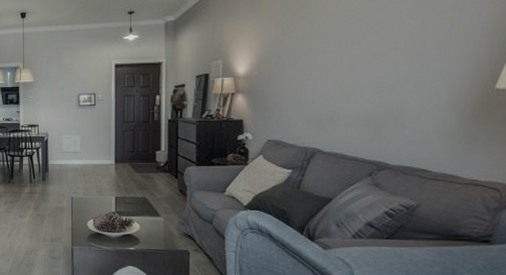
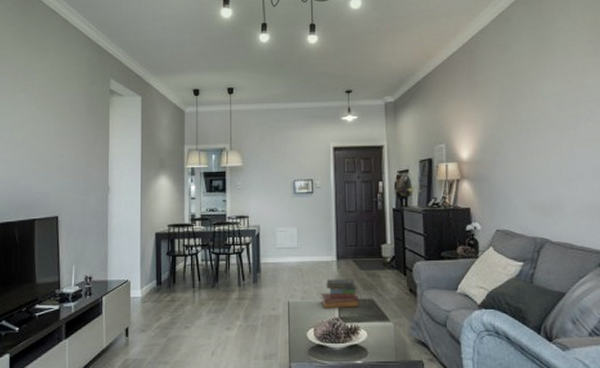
books: none [100,179,133,204] -> present [321,279,359,309]

